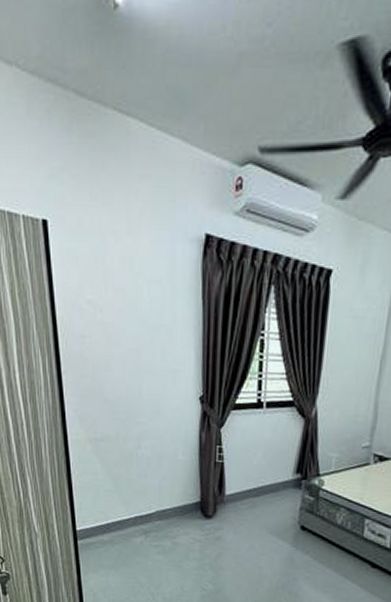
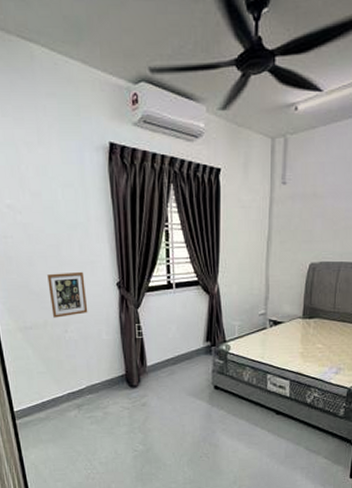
picture frame: none [124,380,165,431] -> present [47,271,88,318]

